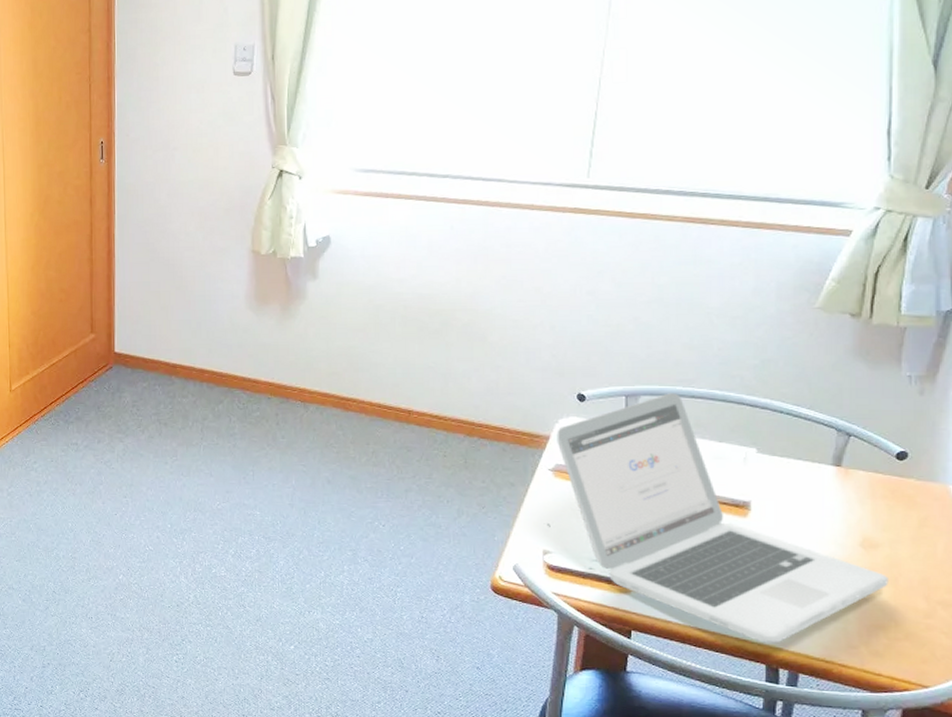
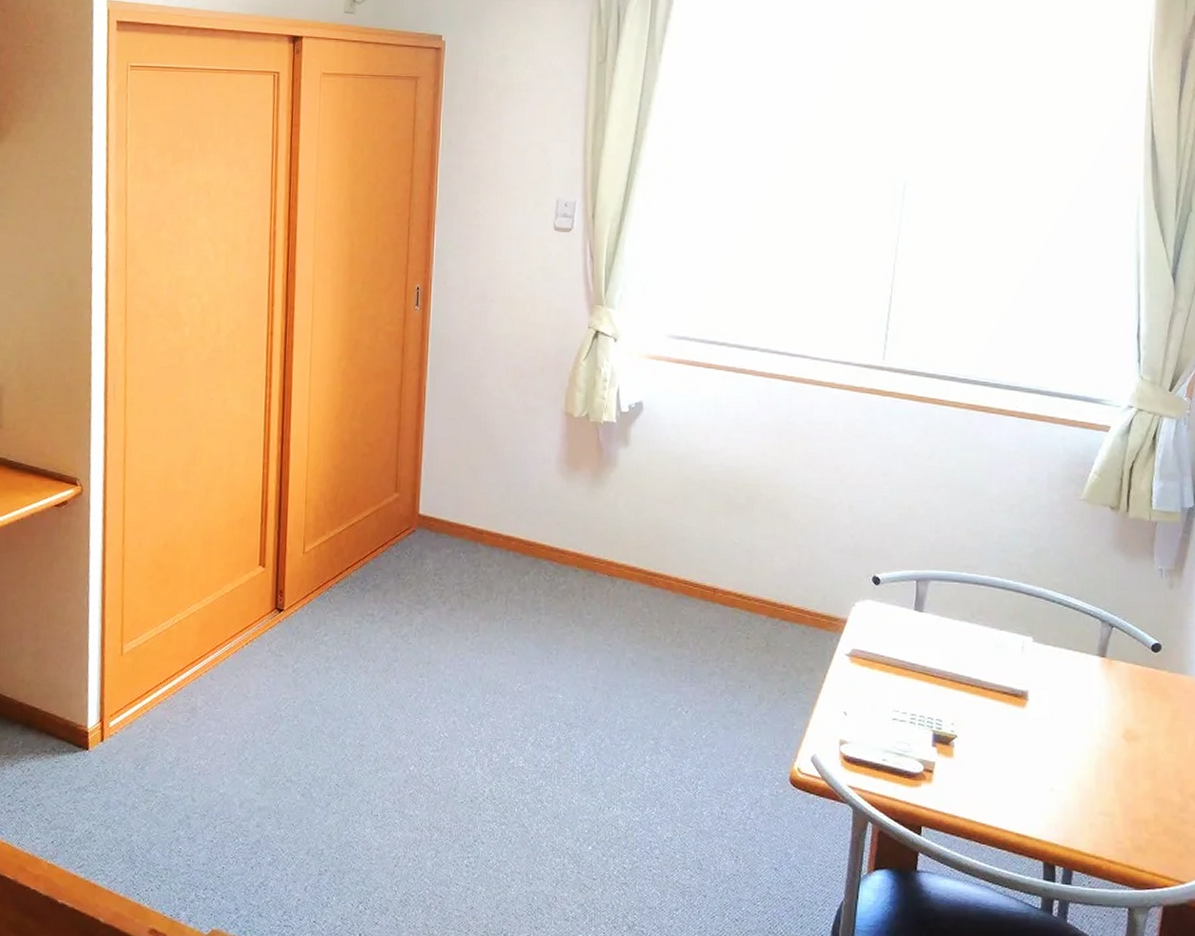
laptop: present [557,393,889,643] -> none [853,579,1148,839]

